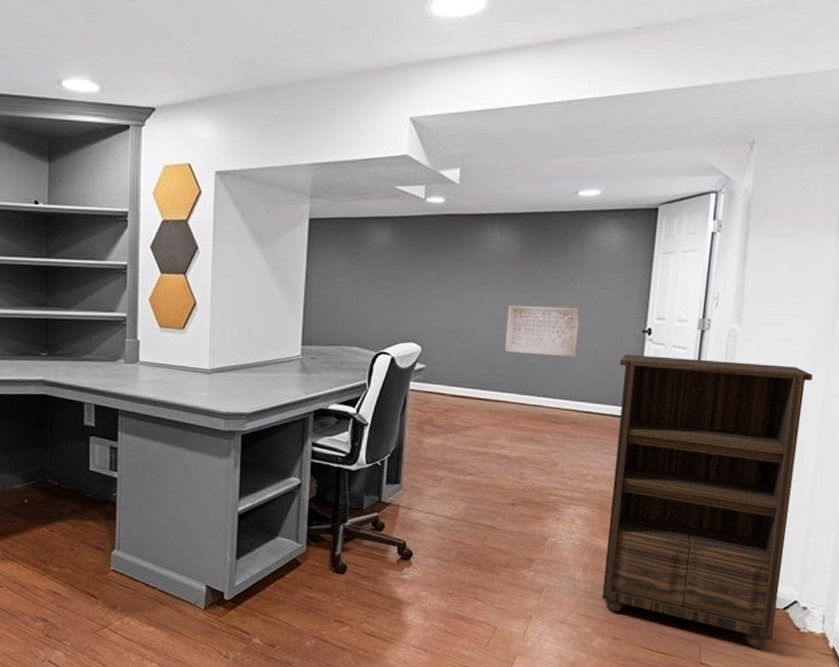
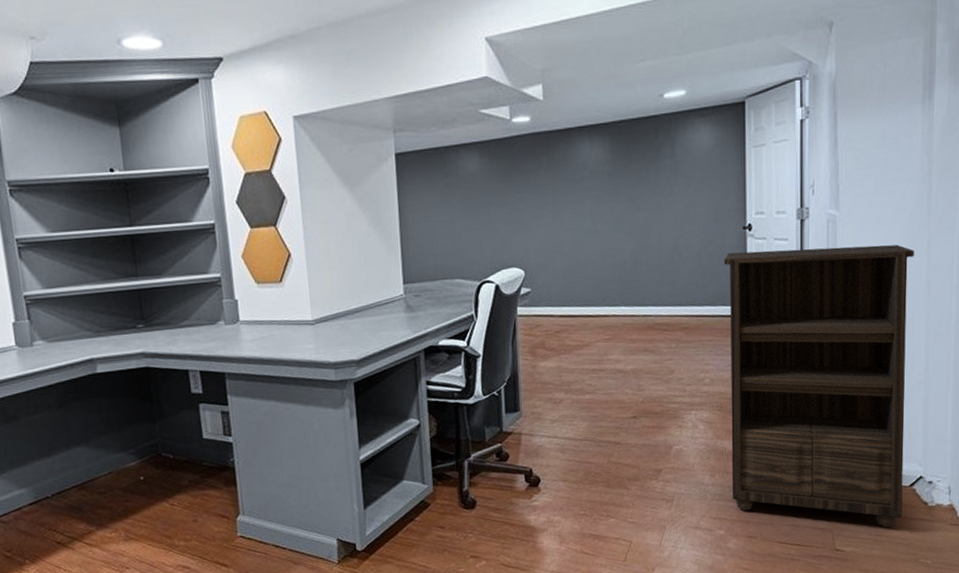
stone plaque: present [504,305,581,357] -> none [606,212,680,266]

